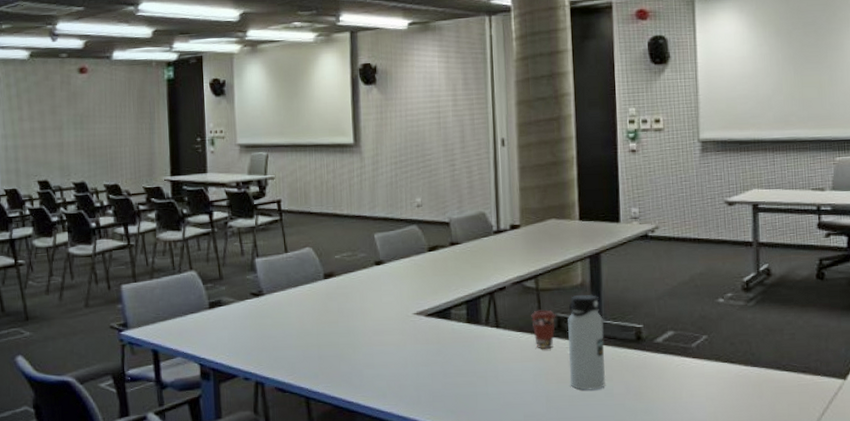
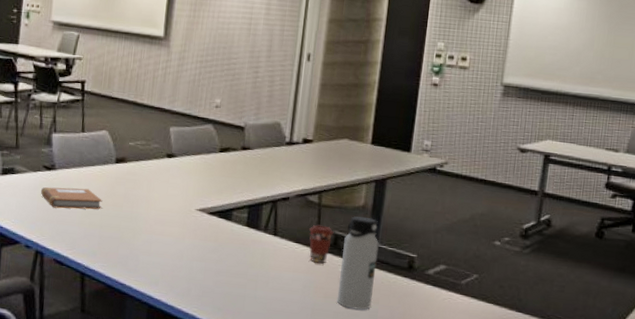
notebook: none [251,309,317,335] -> present [40,187,103,210]

